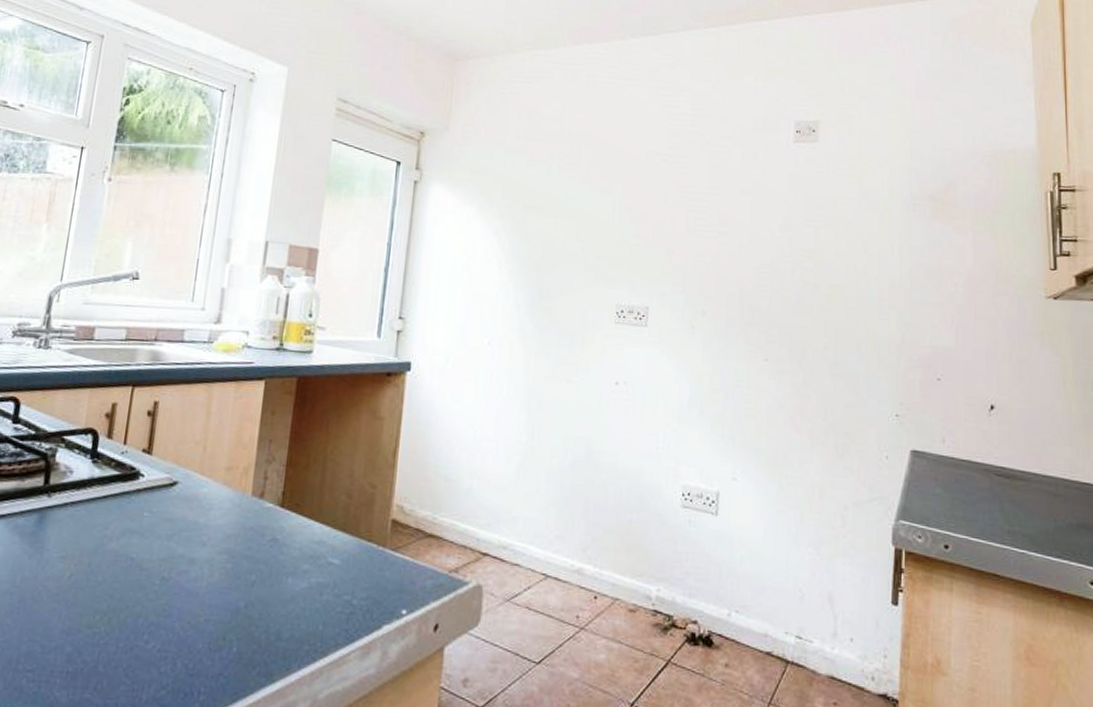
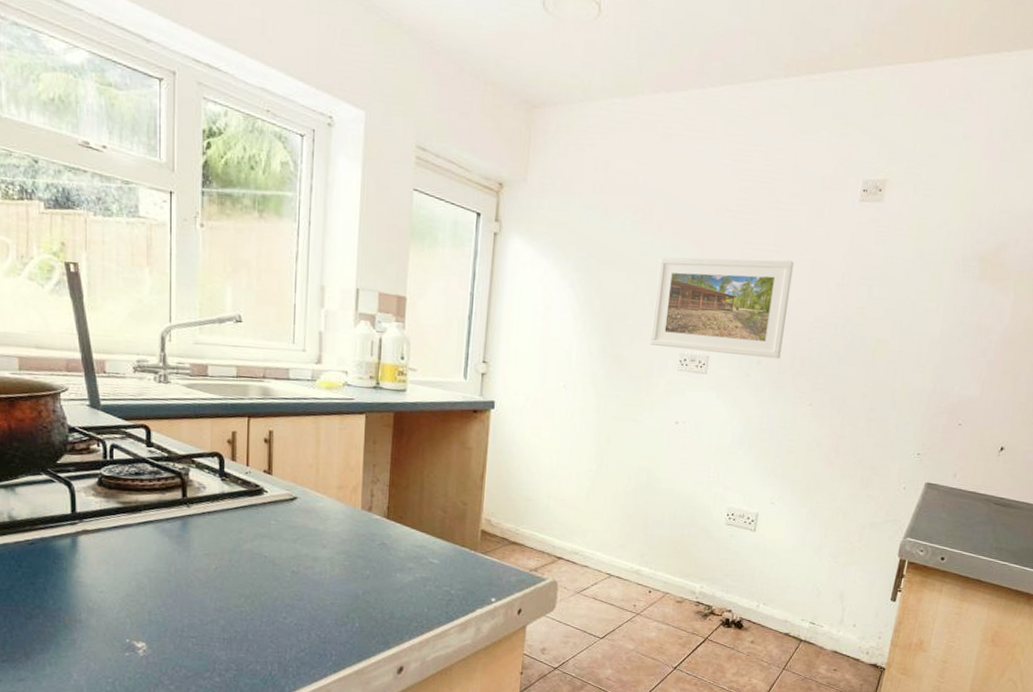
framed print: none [583,202,732,309] -> present [650,257,794,359]

